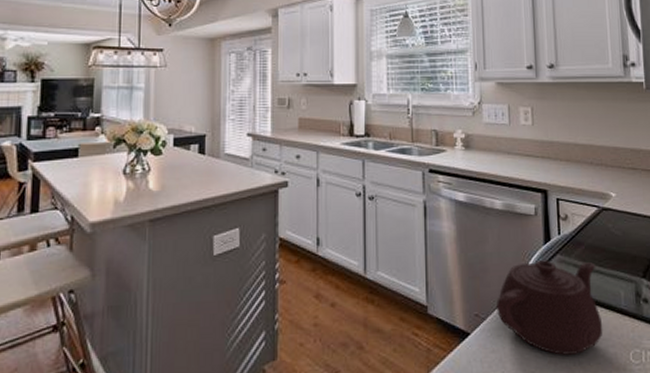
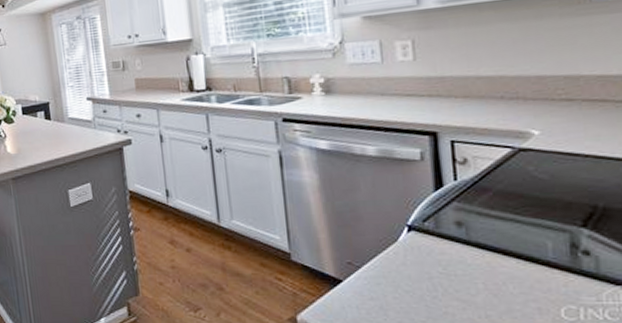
teapot: present [495,260,603,356] -> none [372,208,521,308]

